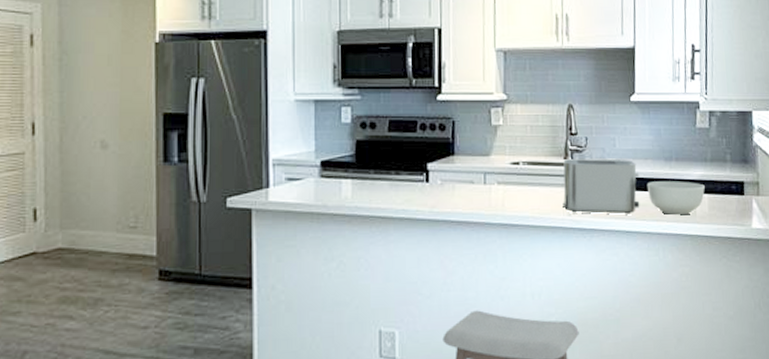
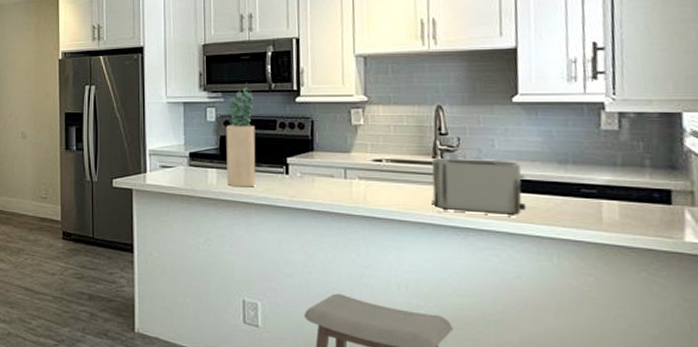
vase: none [362,77,395,201] -> present [226,83,256,189]
bowl: present [647,181,705,216] -> none [535,184,614,222]

